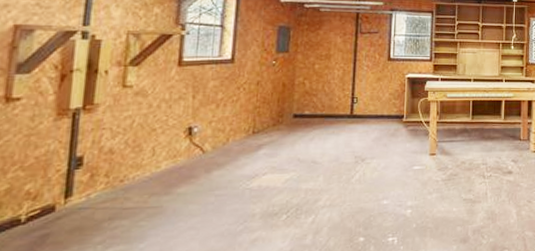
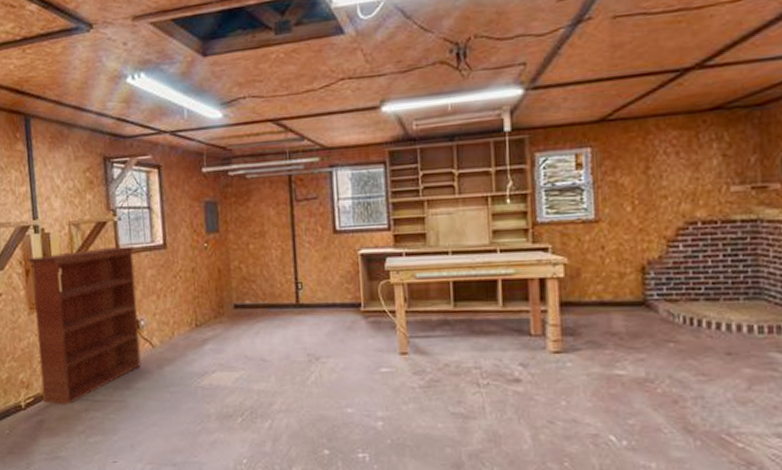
bookcase: none [54,57,202,216] -> present [26,246,141,405]

